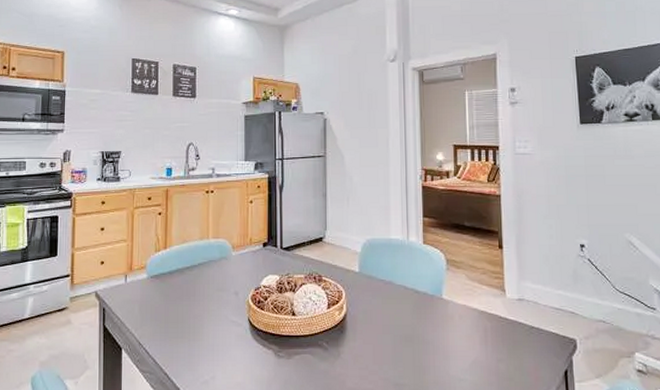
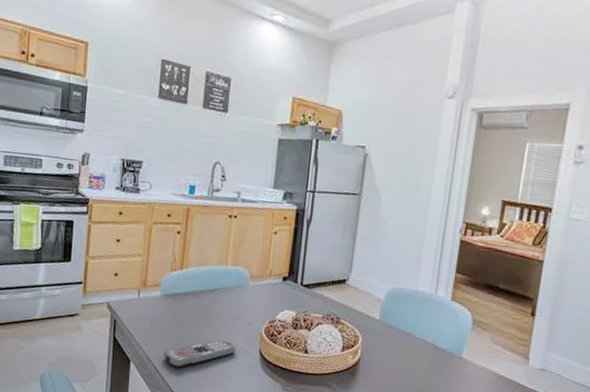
remote control: none [155,314,225,349] -> present [164,340,236,368]

